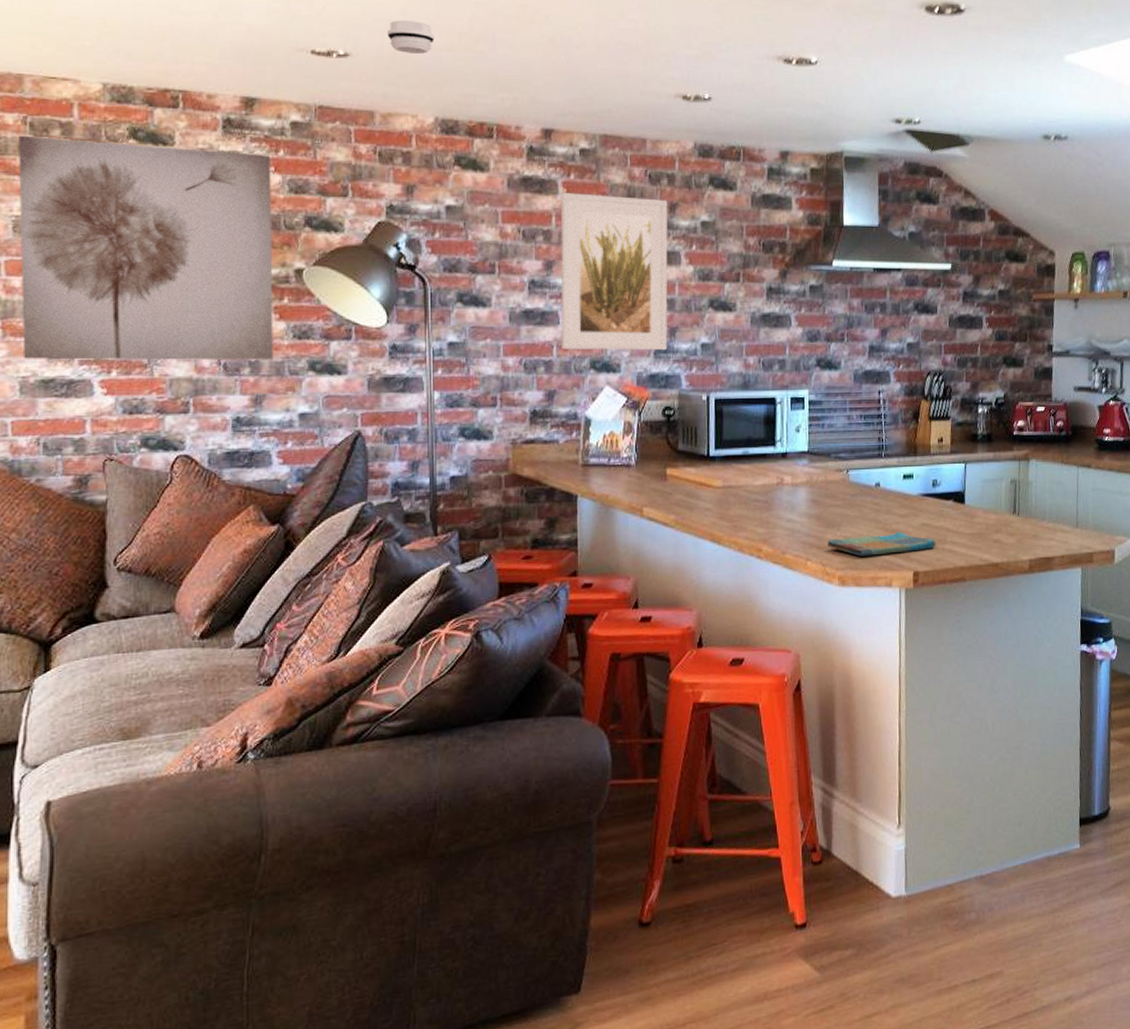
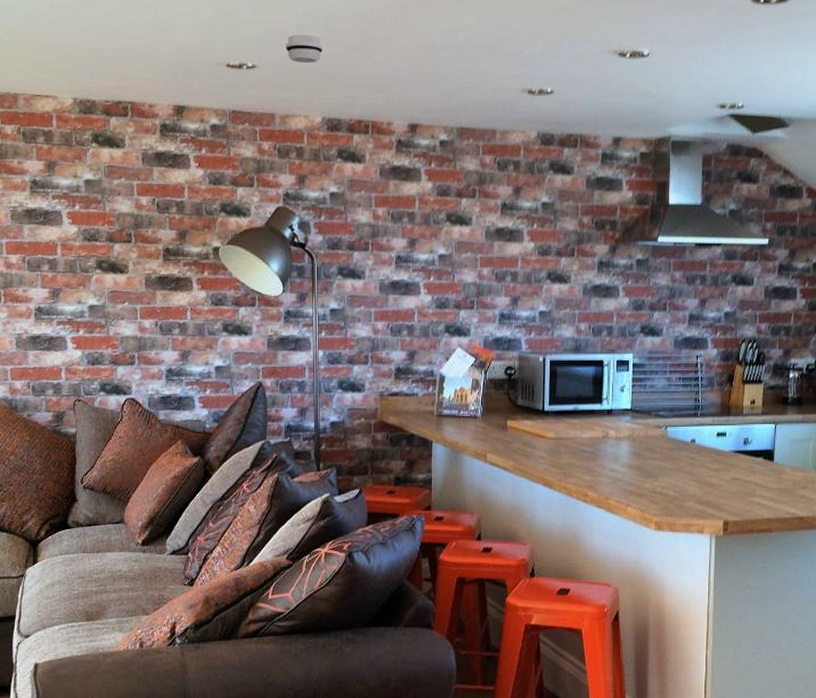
wall art: present [17,135,273,361] -> none [14,142,197,323]
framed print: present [560,193,668,351] -> none [422,180,514,318]
dish towel: present [827,532,936,557] -> none [646,484,746,505]

